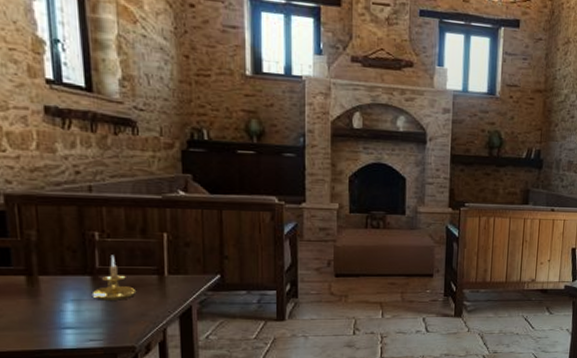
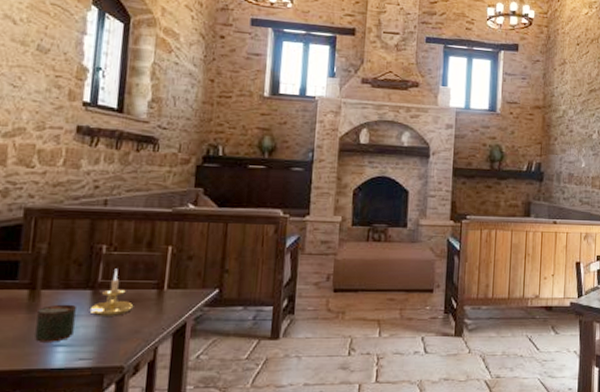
mug: none [37,289,80,325] -> present [35,304,78,342]

